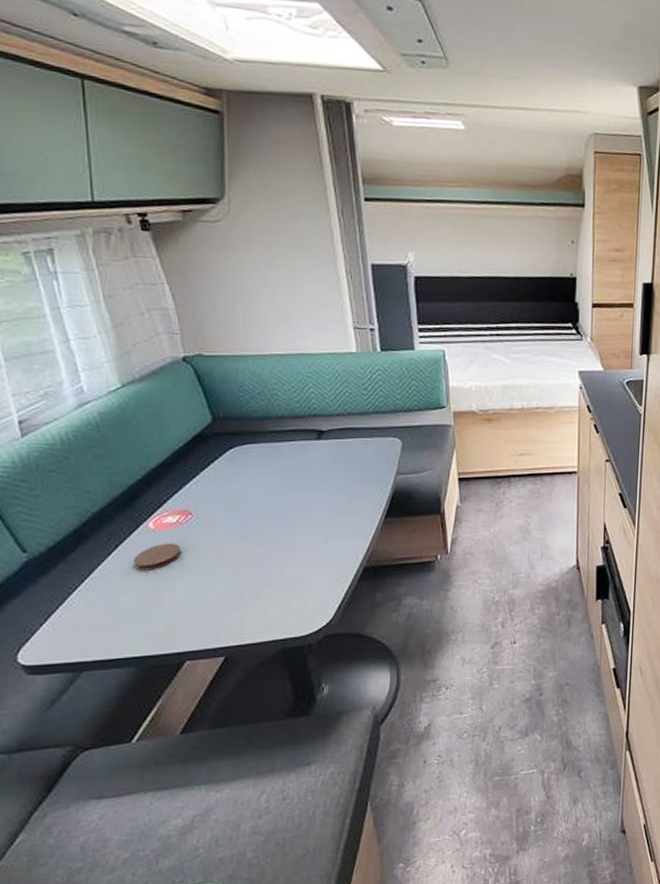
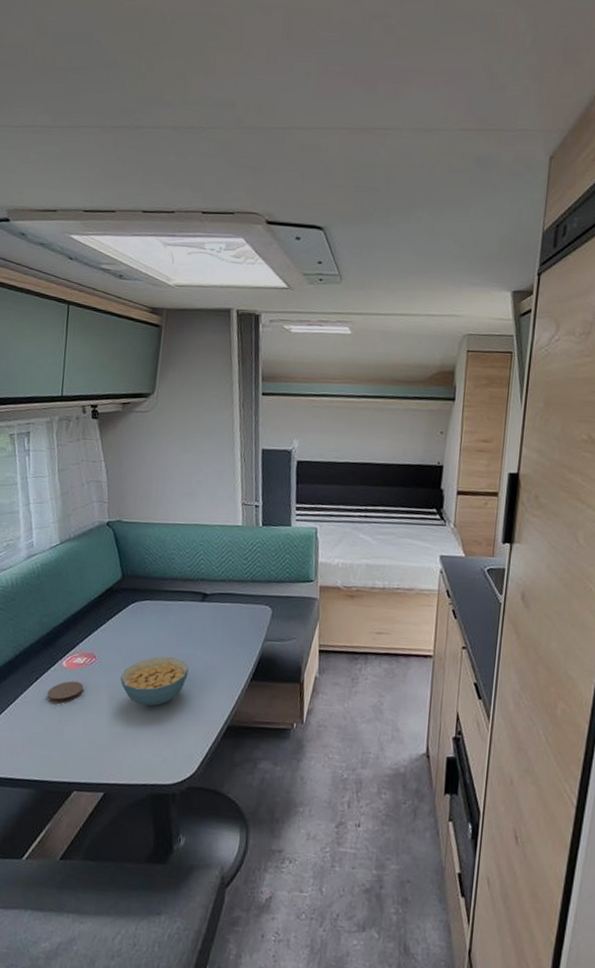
cereal bowl: none [227,503,311,559] -> present [120,656,189,706]

